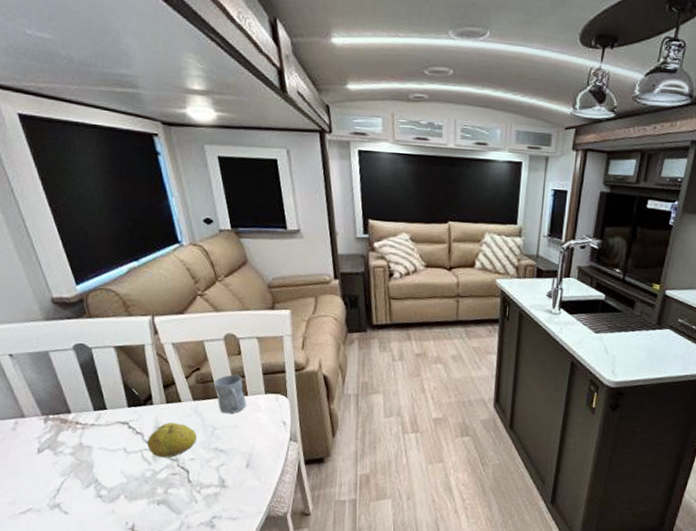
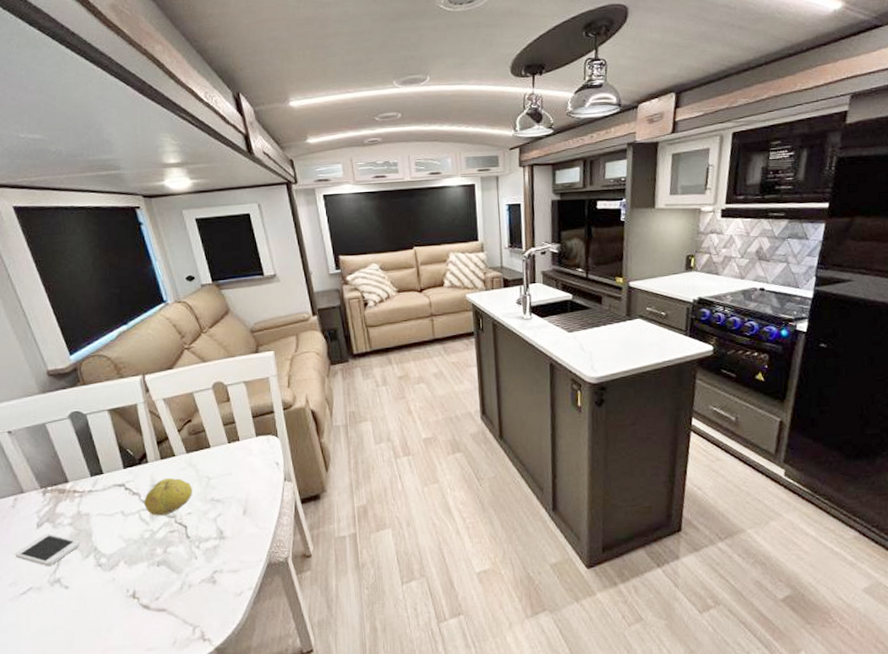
smartphone: none [15,460,81,491] -> present [15,533,80,566]
mug: present [213,374,246,414] -> none [205,421,239,462]

